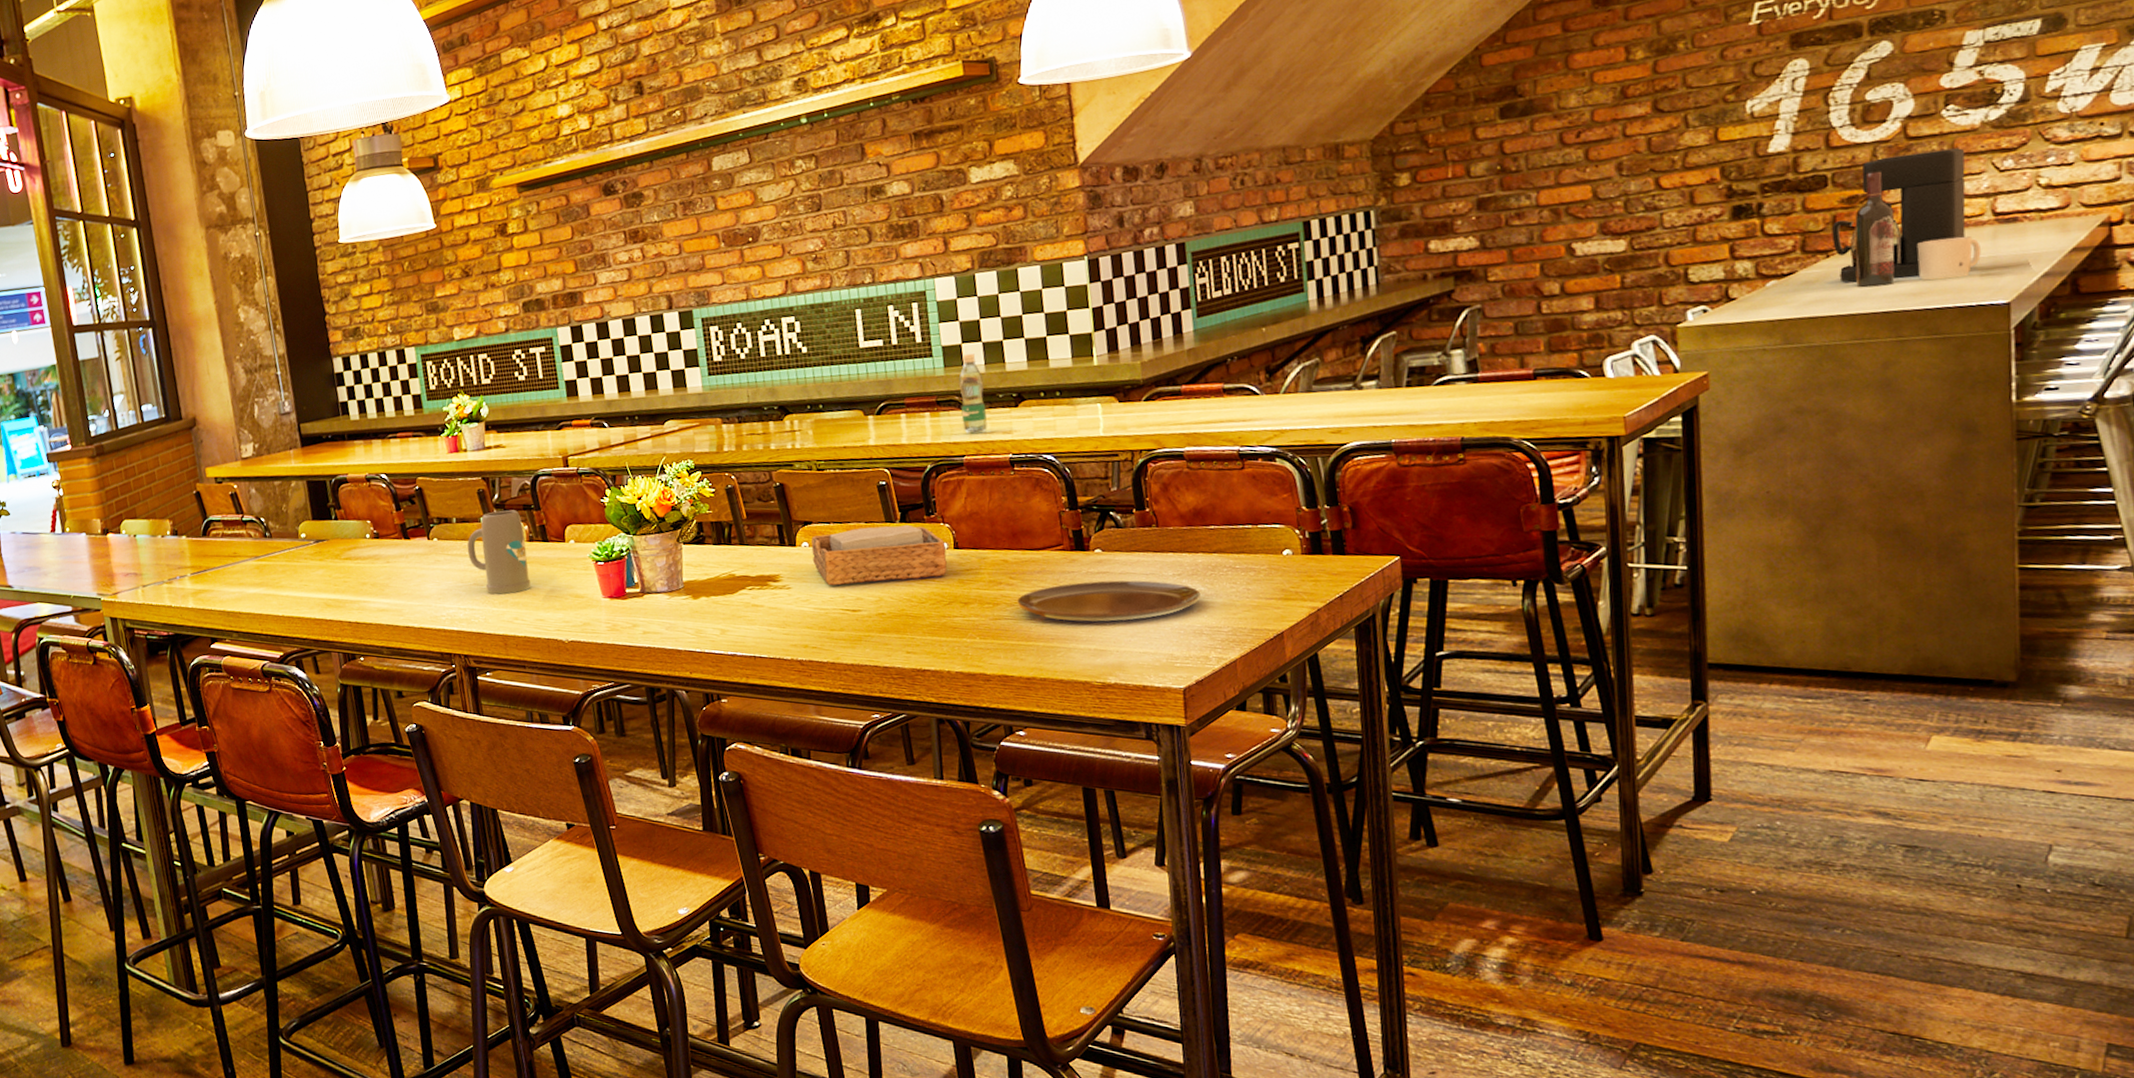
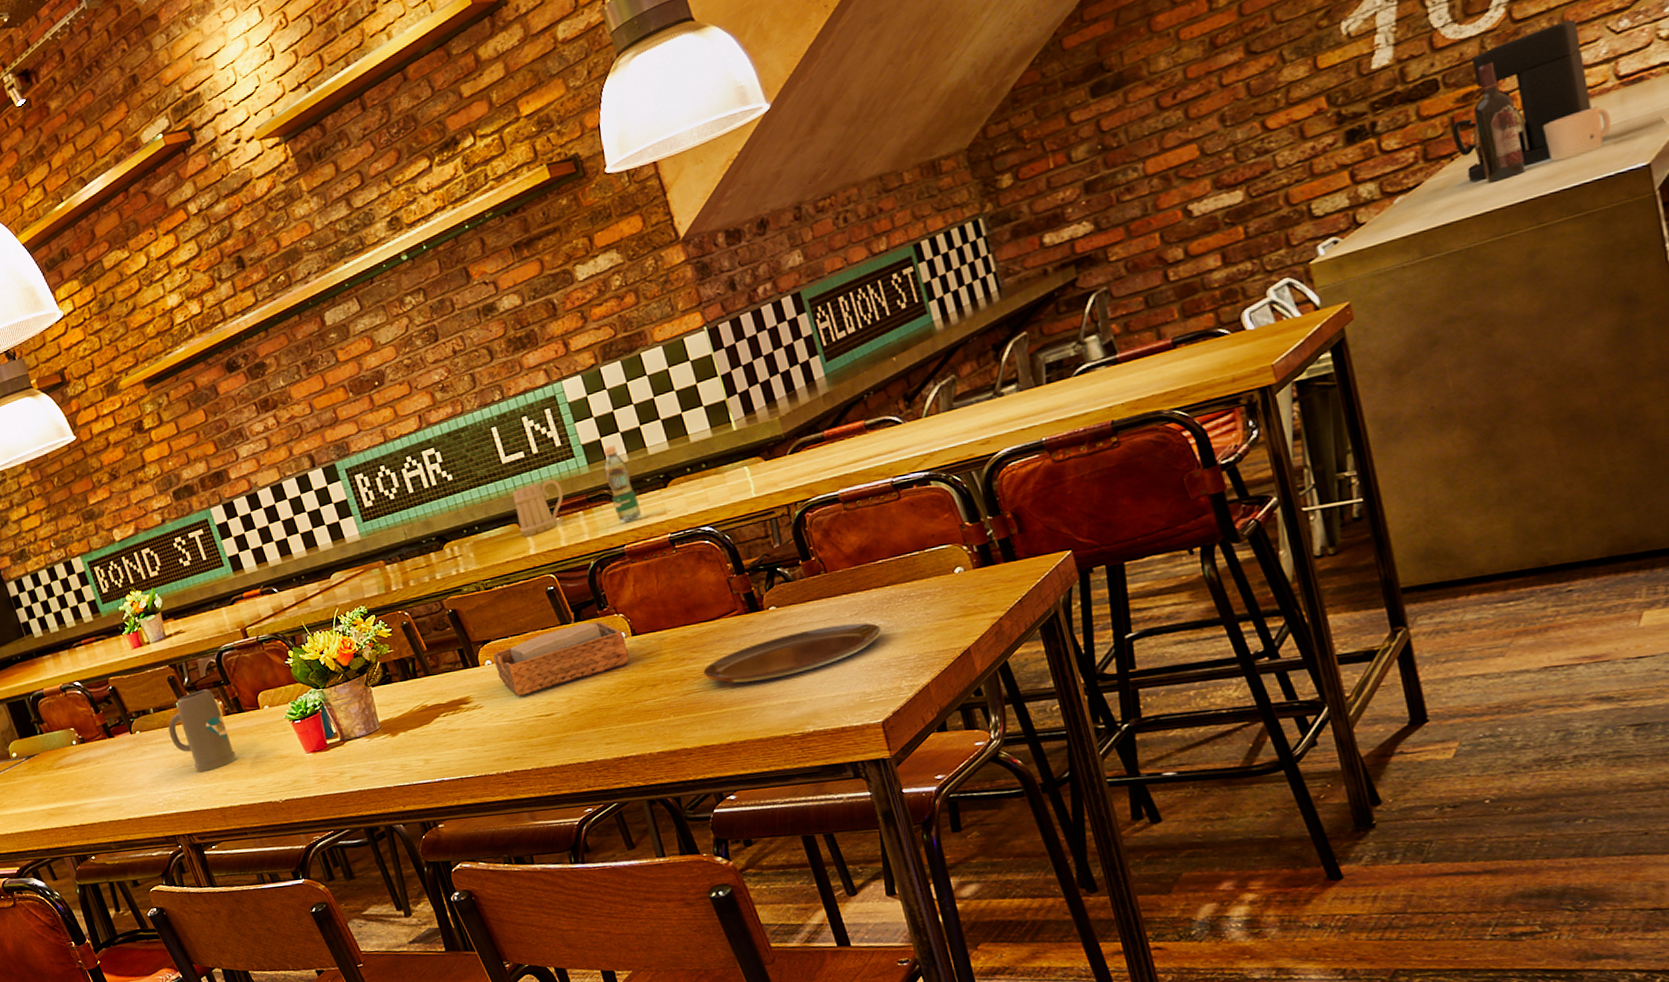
beer mug: none [863,374,914,428] -> present [513,479,564,538]

